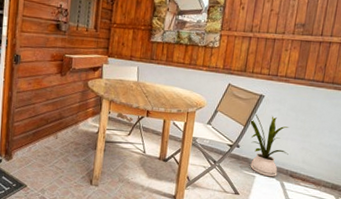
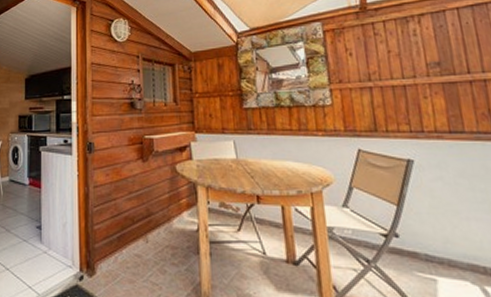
house plant: present [249,112,289,177] -> none [402,184,478,280]

